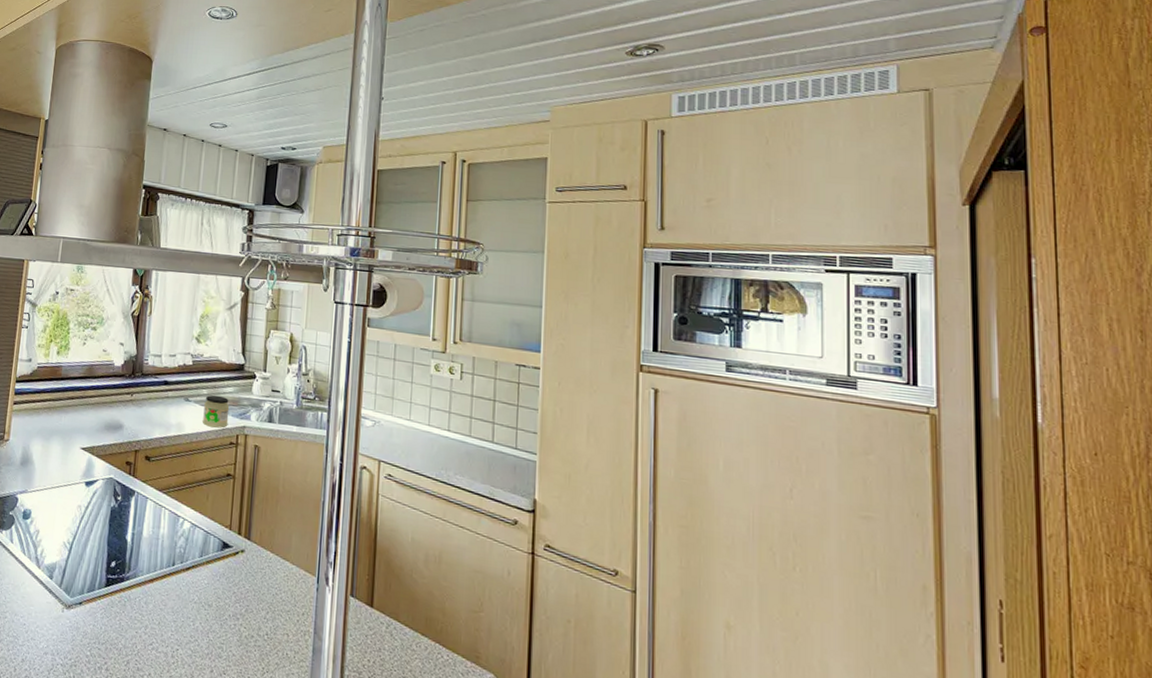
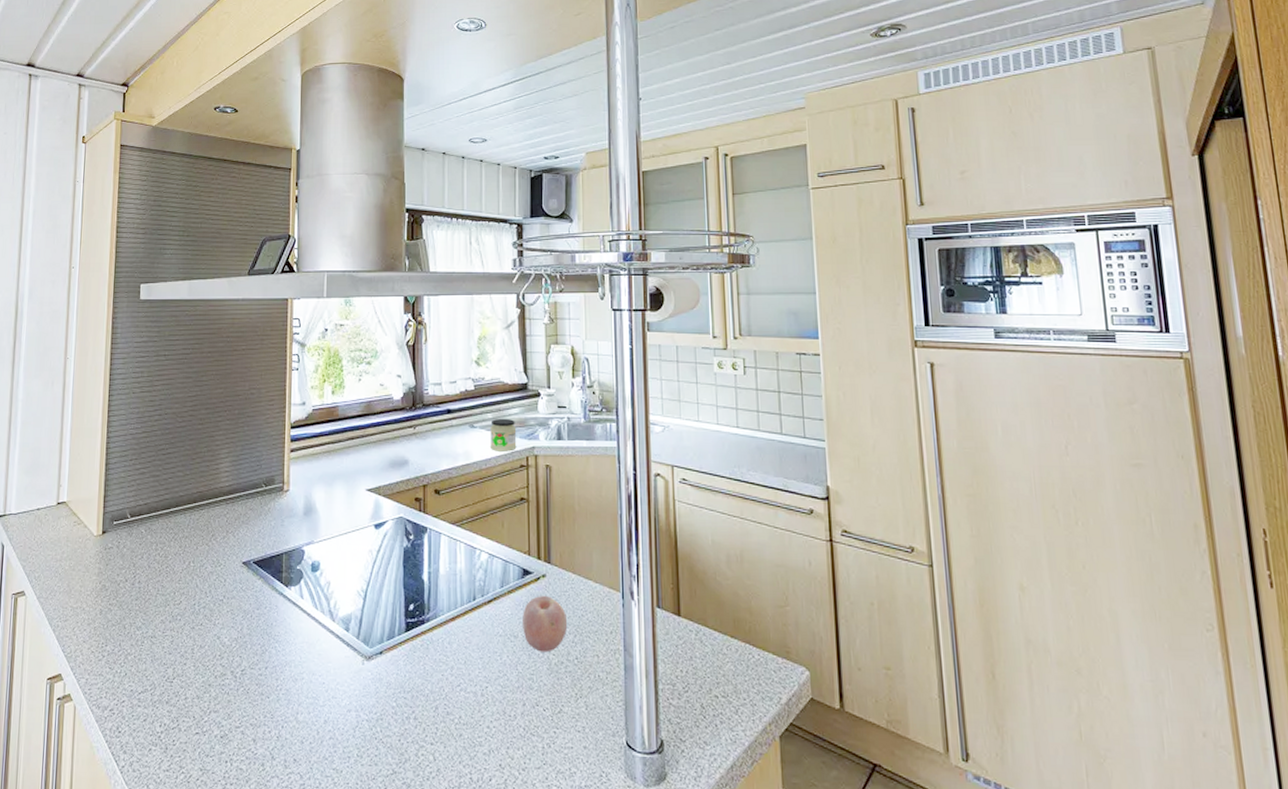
fruit: none [217,569,262,625] -> present [523,595,568,653]

